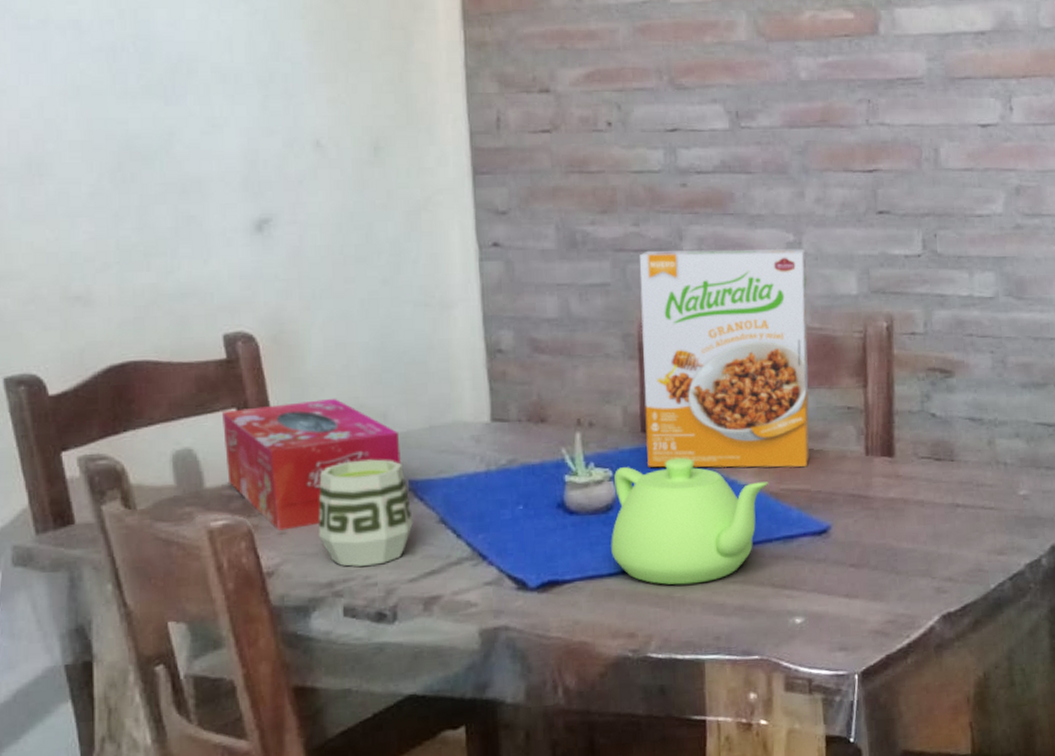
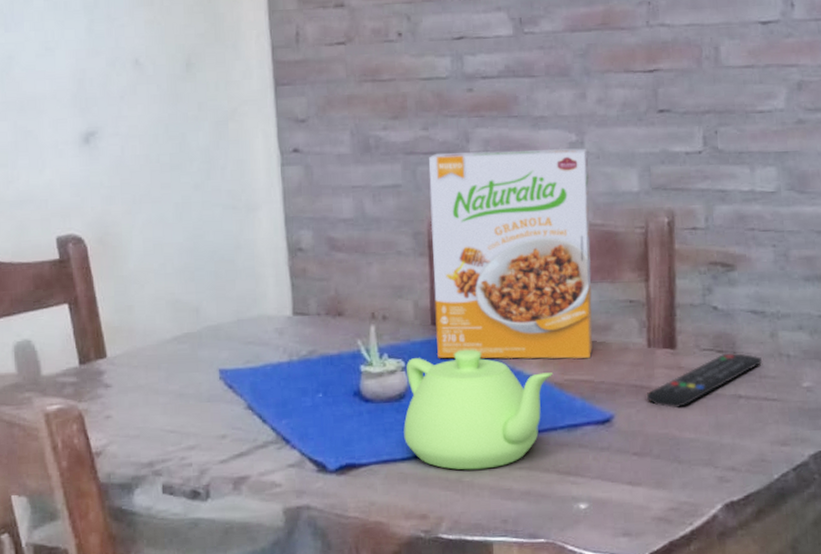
tissue box: present [222,398,401,531] -> none [56,294,212,414]
cup: present [318,459,413,567] -> none [140,350,223,449]
remote control: none [863,461,980,519] -> present [646,353,763,409]

